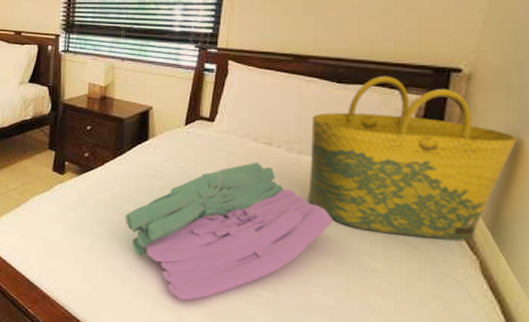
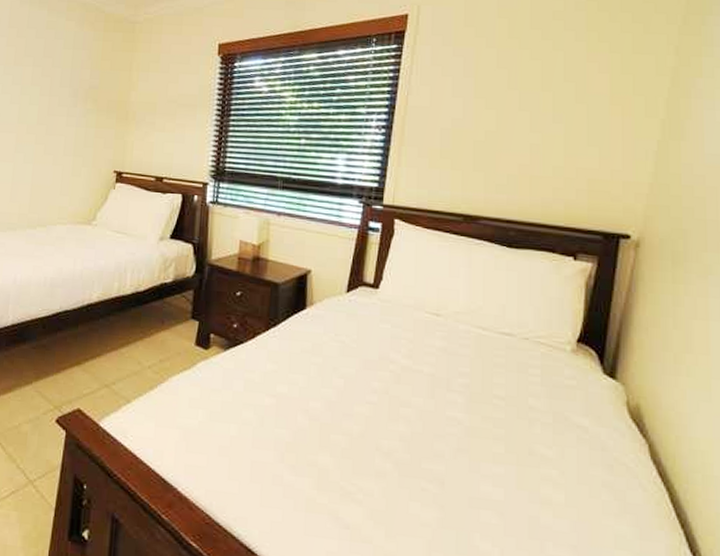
towel: present [125,162,333,301] -> none [277,335,503,499]
tote bag: present [307,75,517,241] -> none [476,240,683,423]

